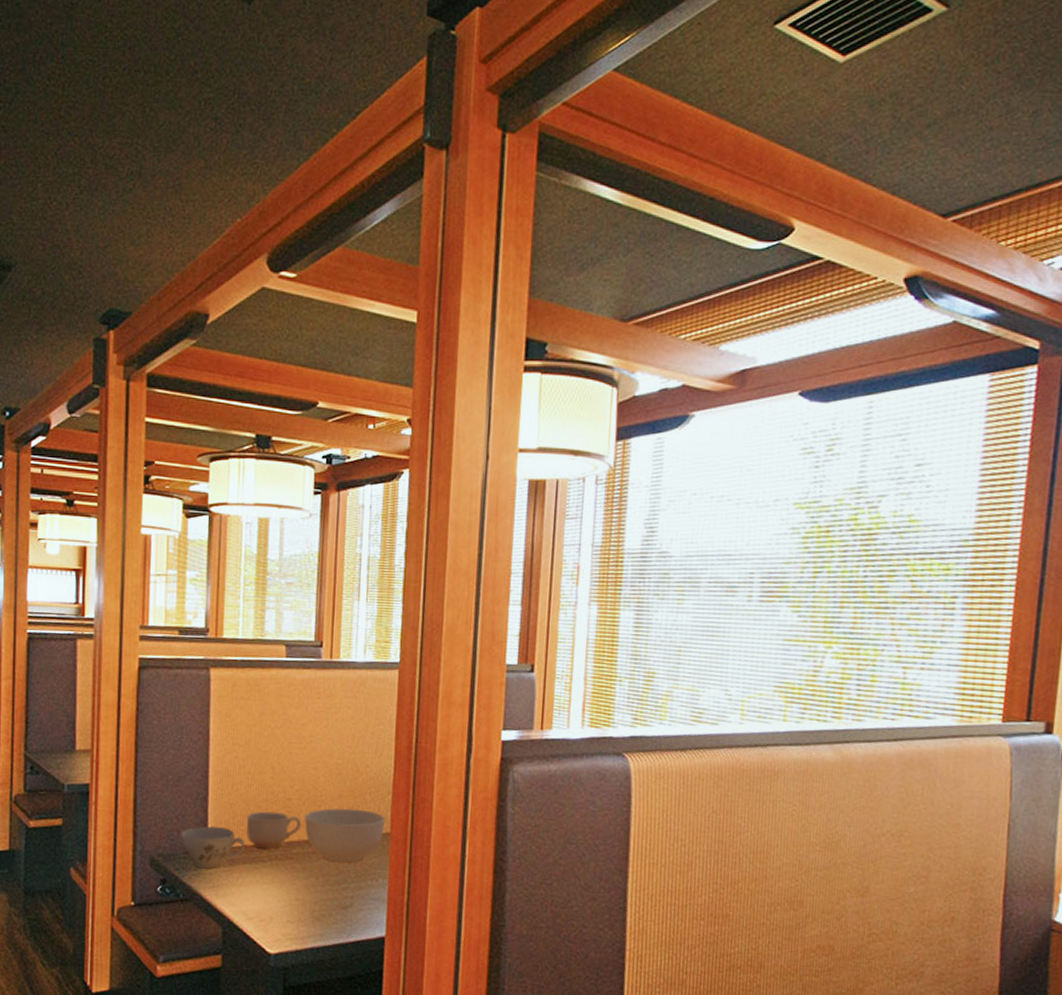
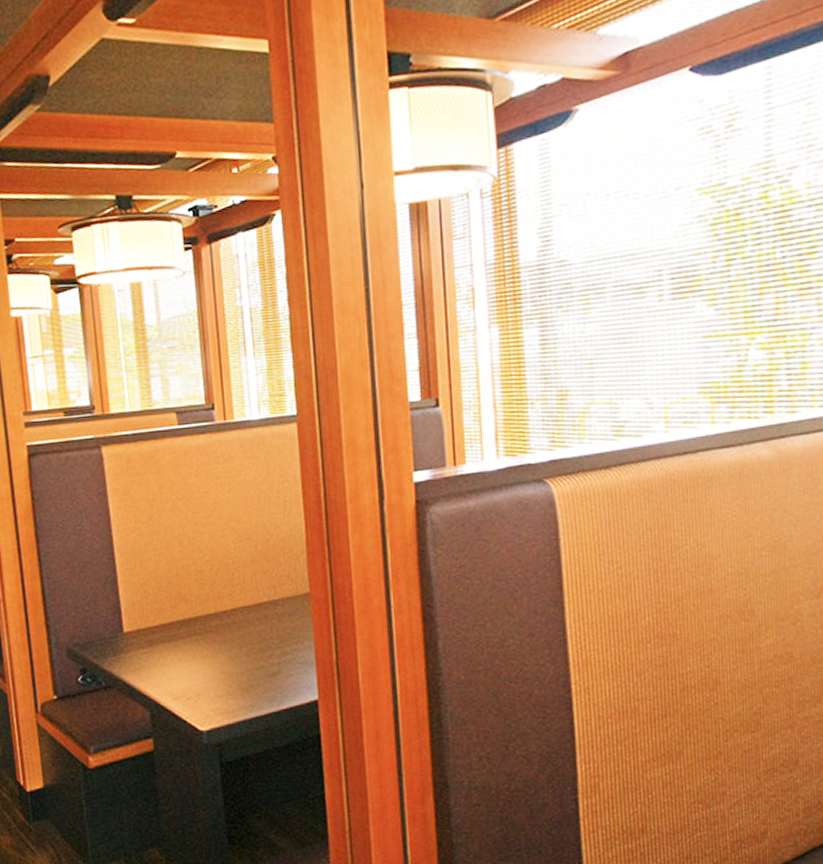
teacup: present [181,826,245,869] -> none [94,608,162,653]
teacup: present [246,811,301,849] -> none [159,586,216,626]
bowl: present [304,808,385,864] -> none [218,572,303,631]

